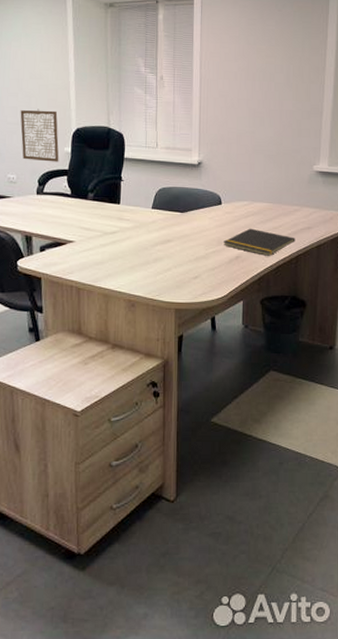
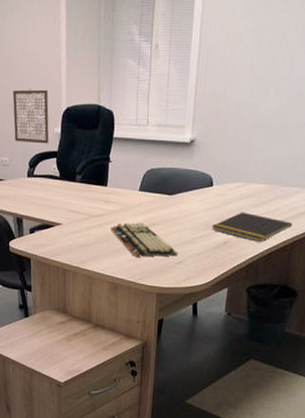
keyboard: none [125,239,193,273] -> present [110,222,178,257]

